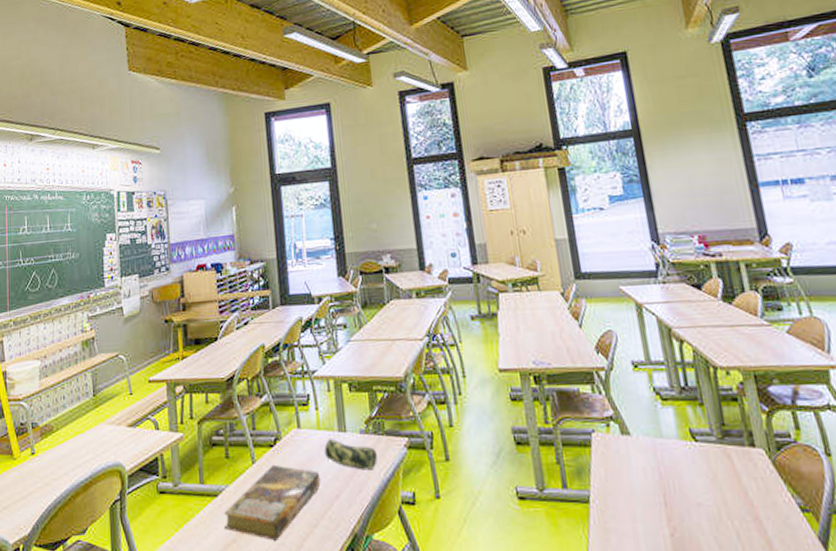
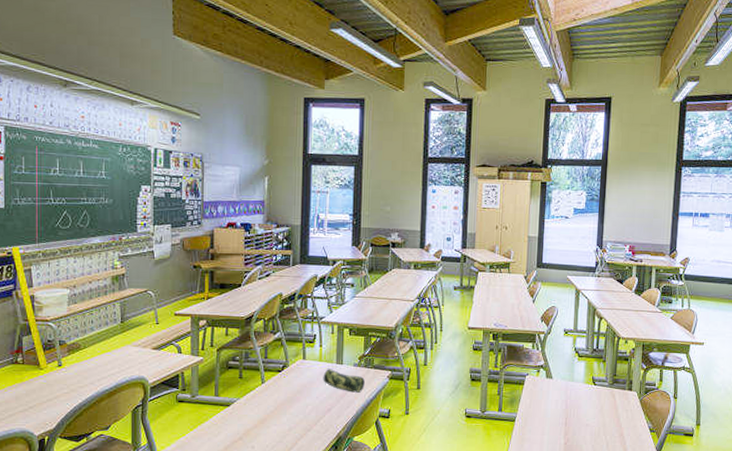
book: present [224,464,321,541] -> none [232,385,317,439]

